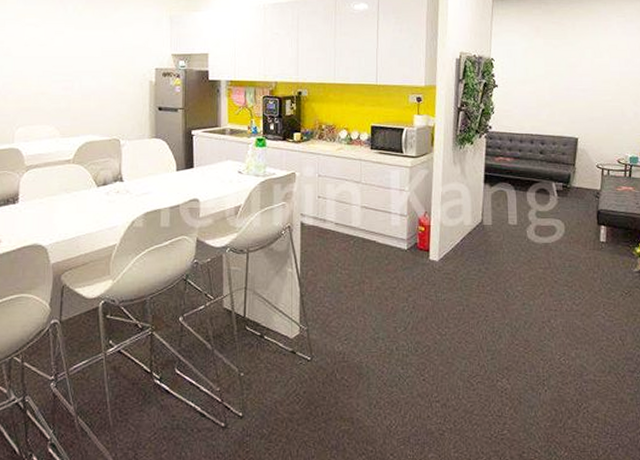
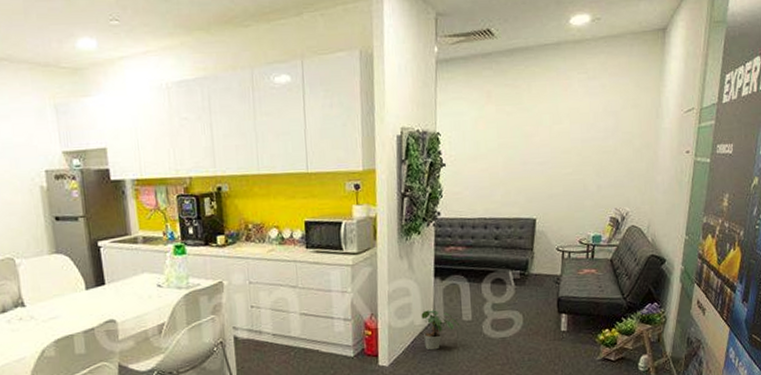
potted plant: none [471,212,506,250] -> present [421,310,460,350]

